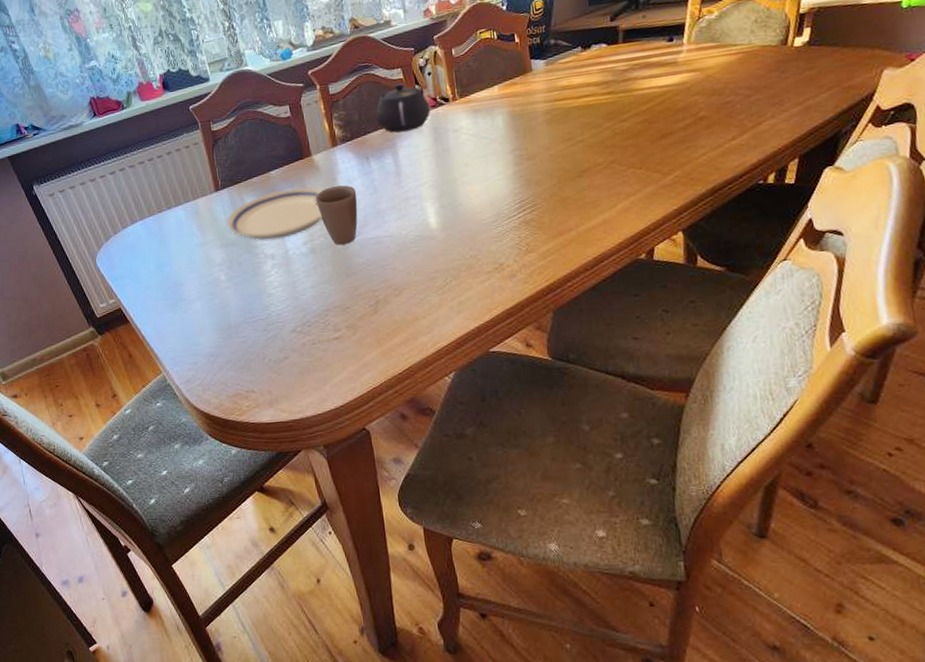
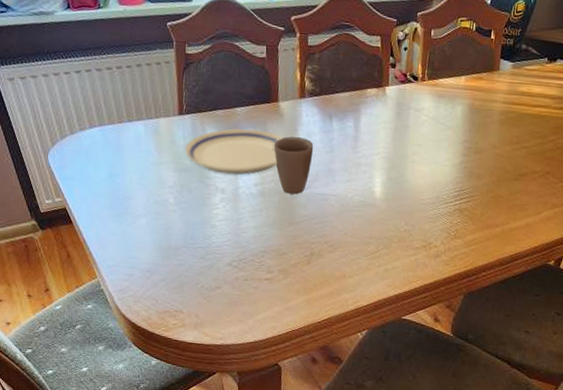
teapot: present [375,83,431,133] -> none [346,51,400,100]

